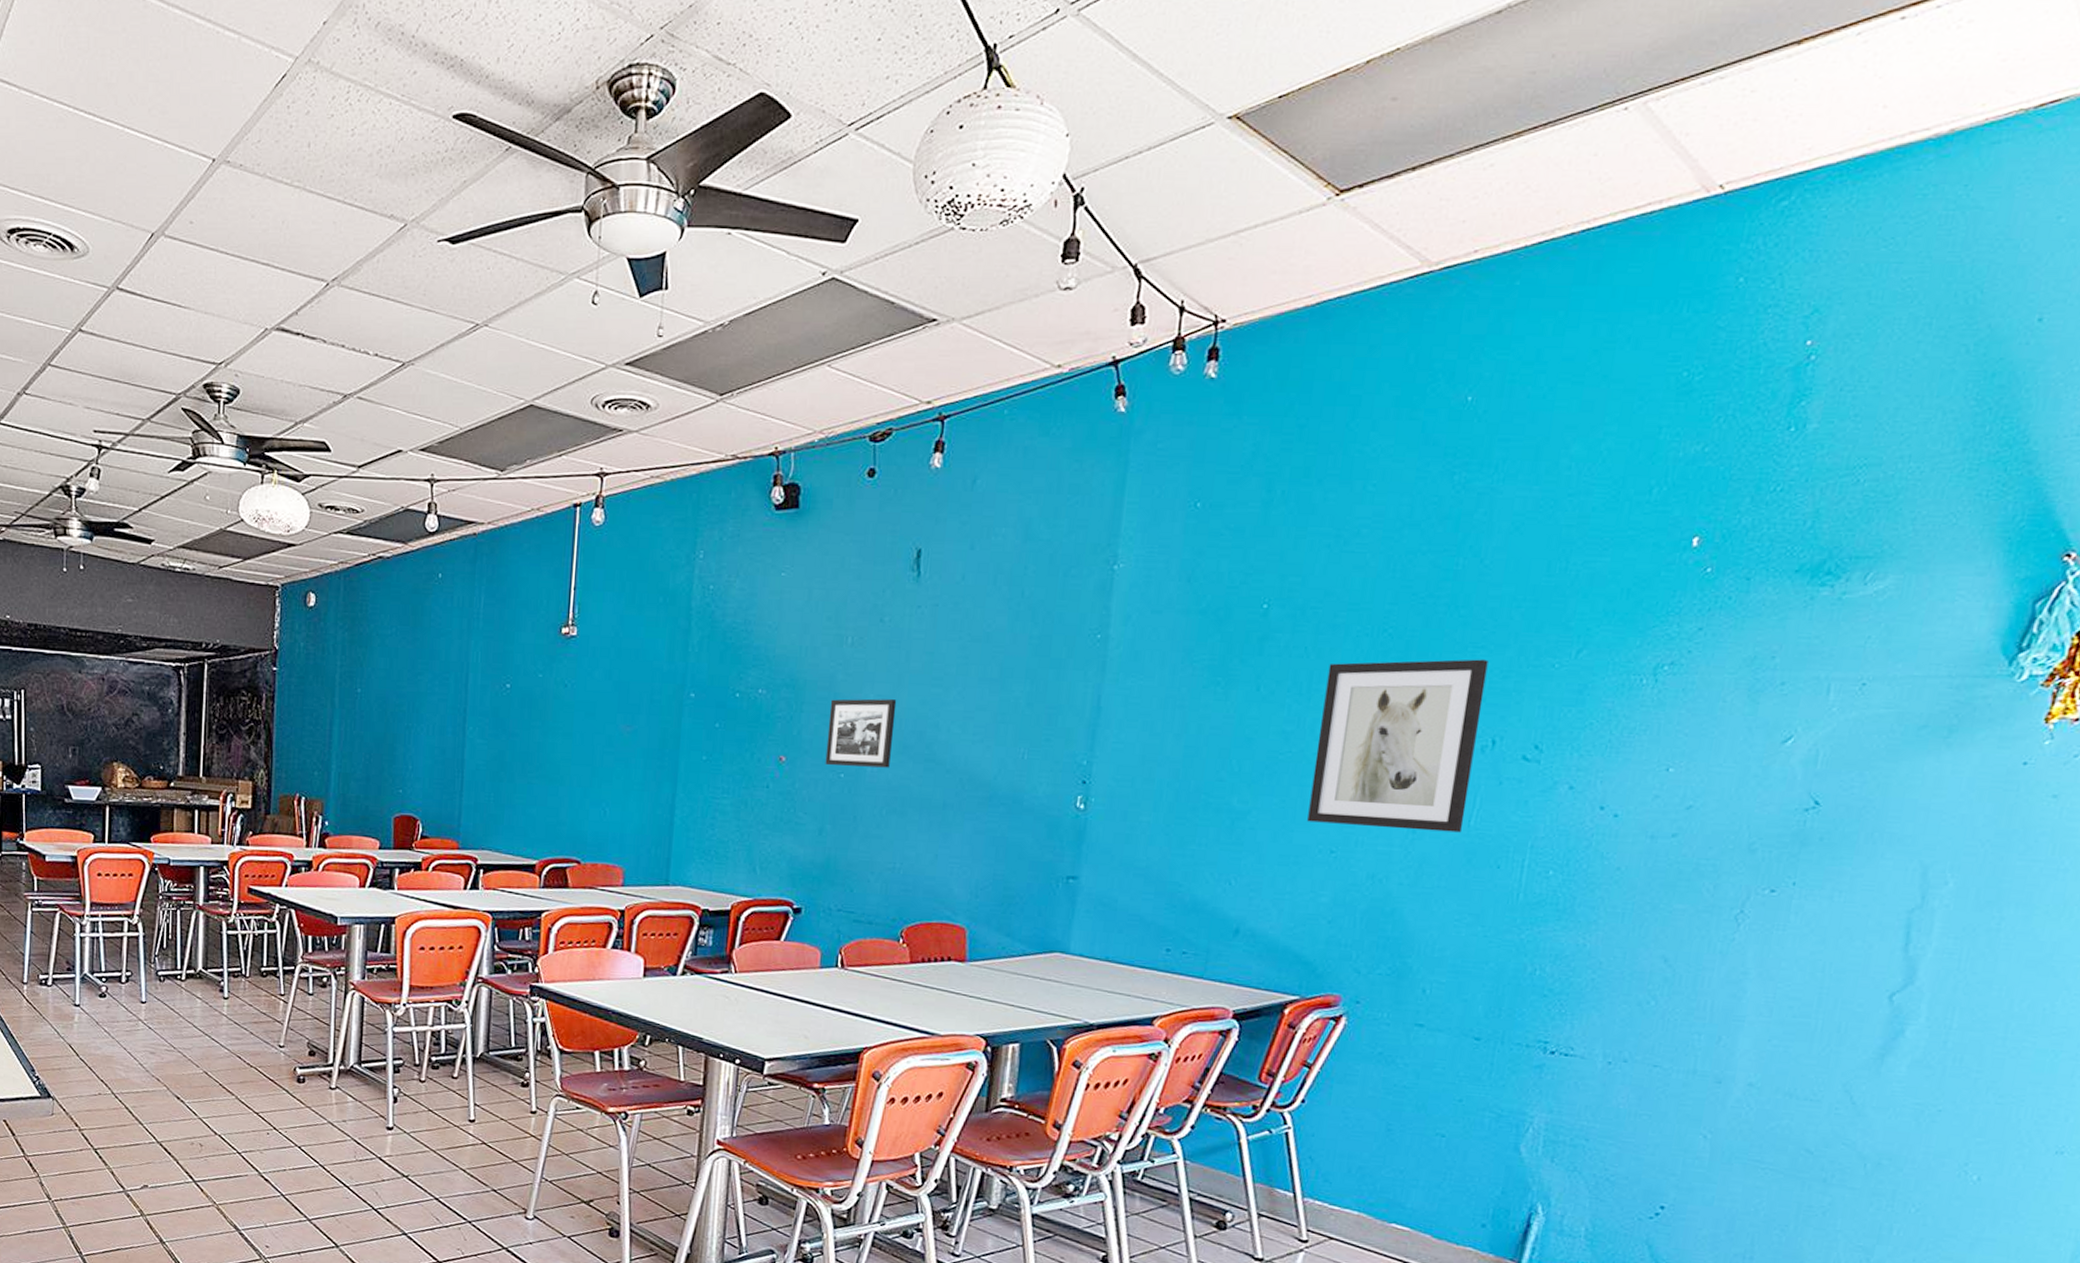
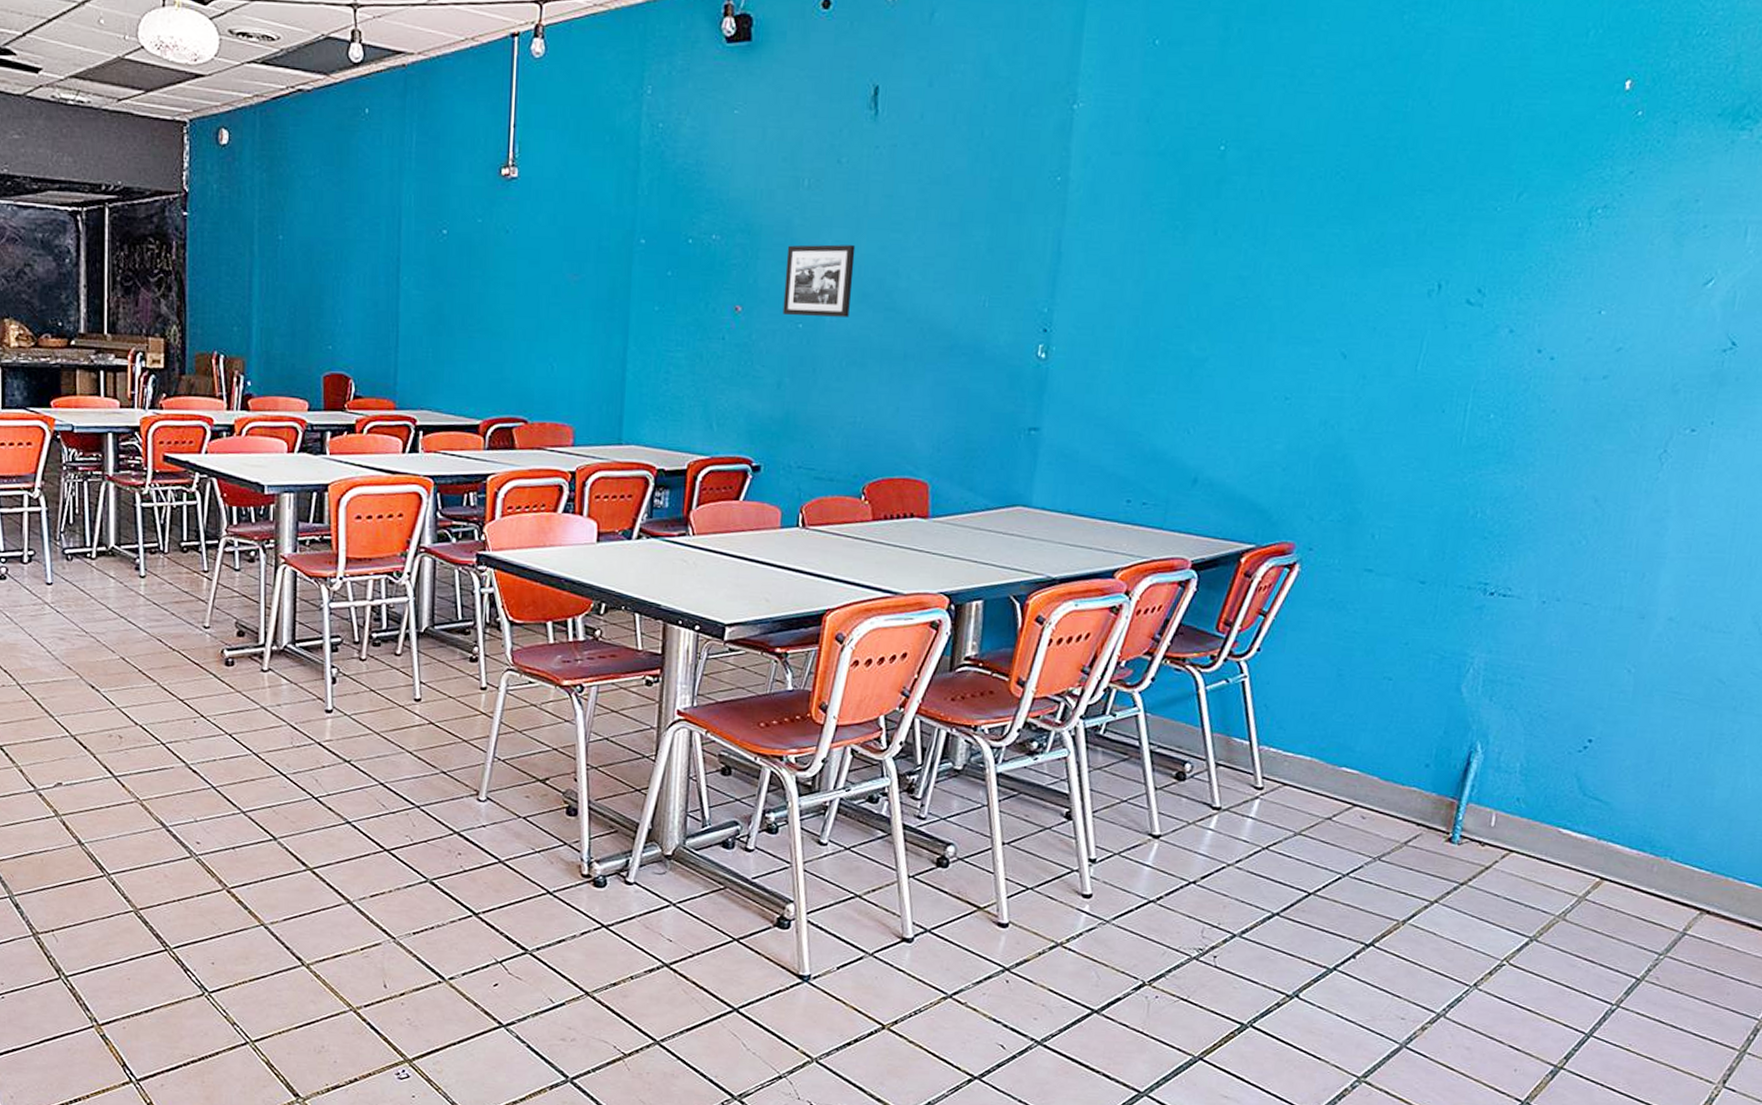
wall art: present [1307,659,1488,833] -> none [1263,202,1435,377]

